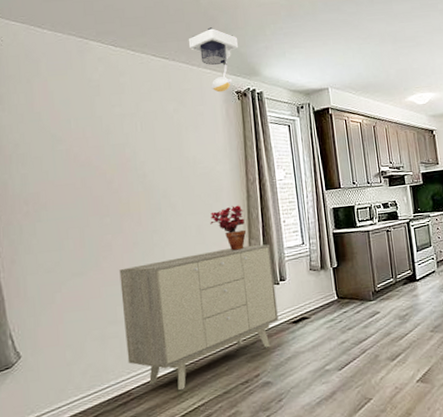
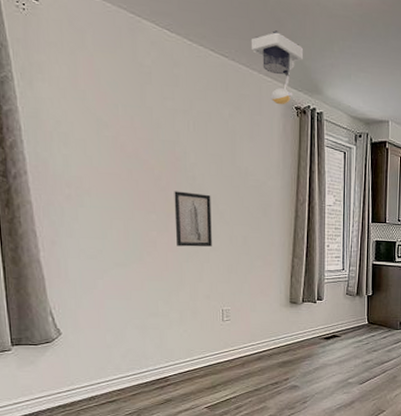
sideboard: present [119,244,279,391] -> none [163,262,312,383]
wall art: none [126,189,167,246] -> present [174,191,212,247]
potted plant: present [210,205,247,251] -> none [256,223,291,266]

